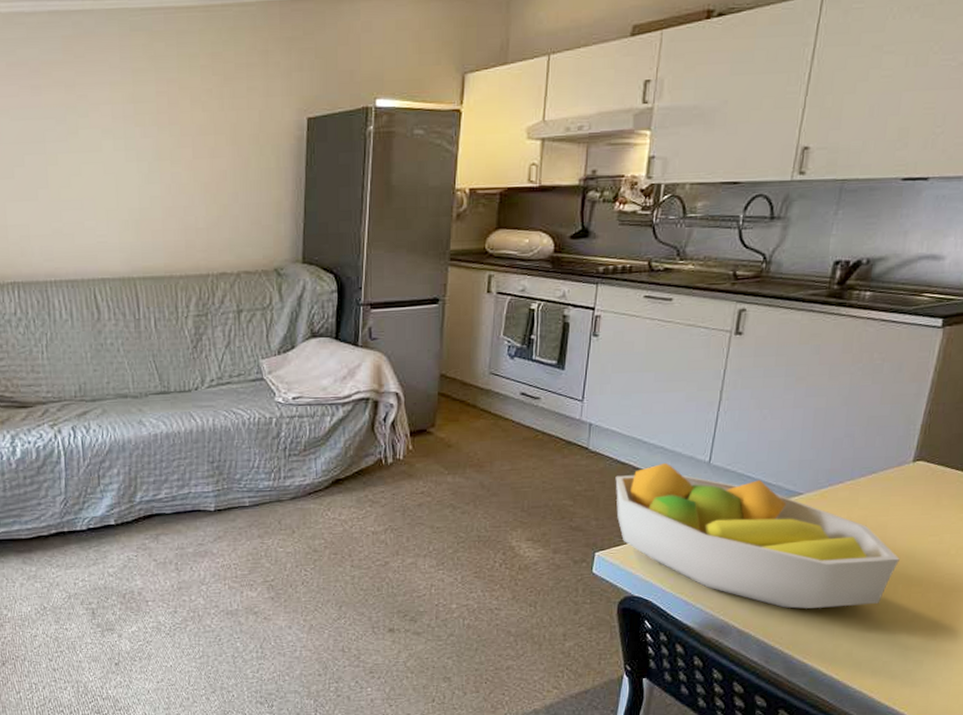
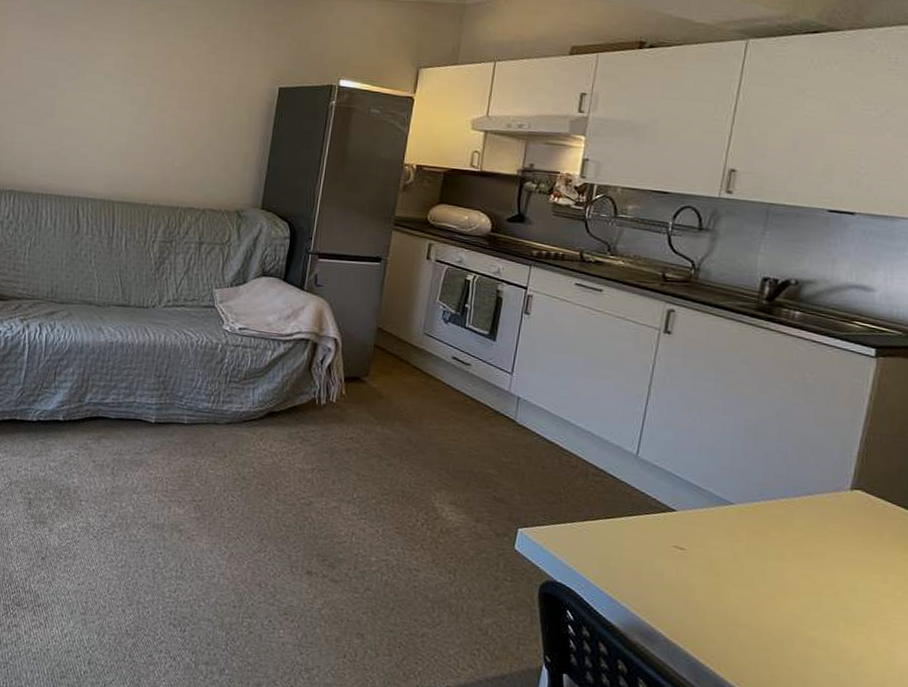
fruit bowl: present [615,462,900,609] -> none [541,448,840,638]

